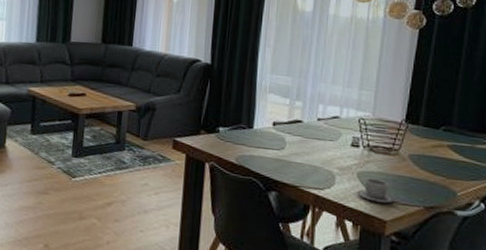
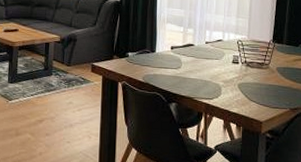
cup: present [357,178,395,204] -> none [238,88,268,108]

